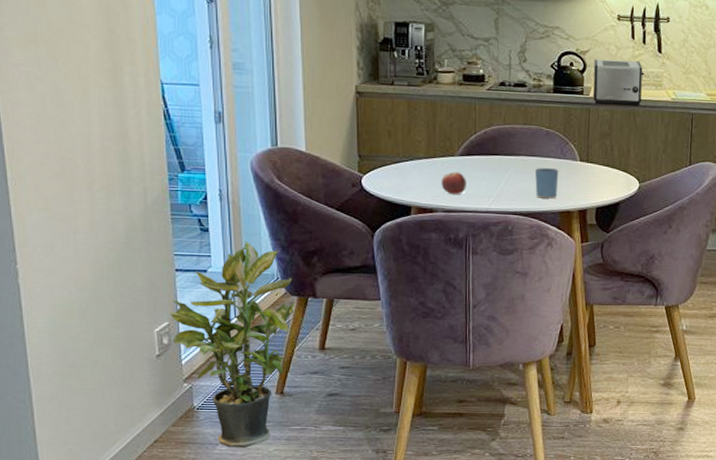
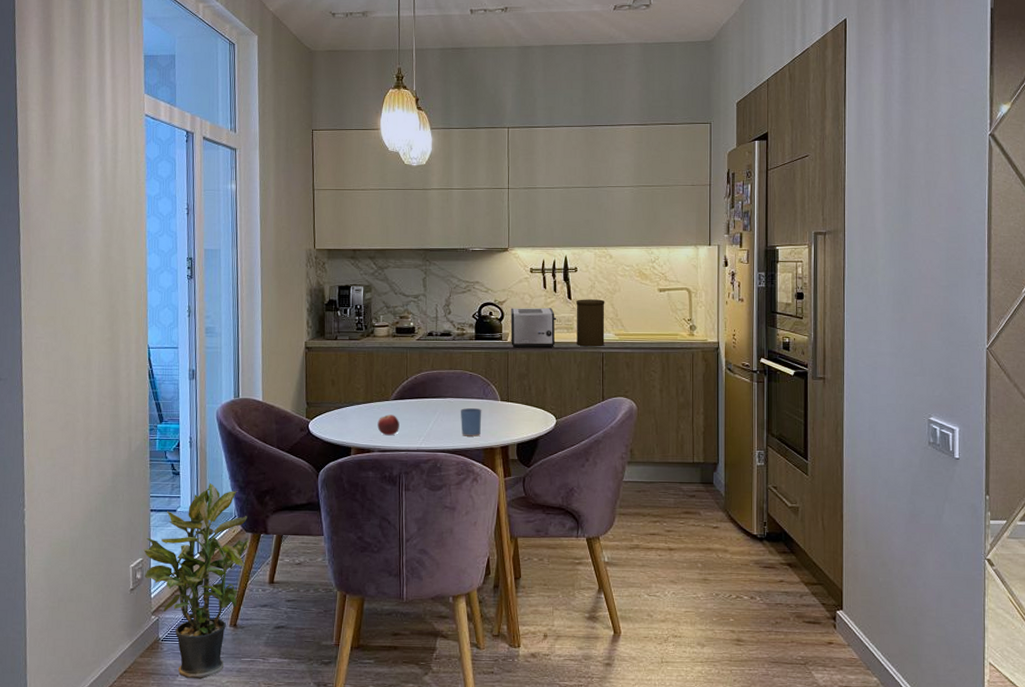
canister: none [665,53,698,107] -> present [576,299,605,347]

